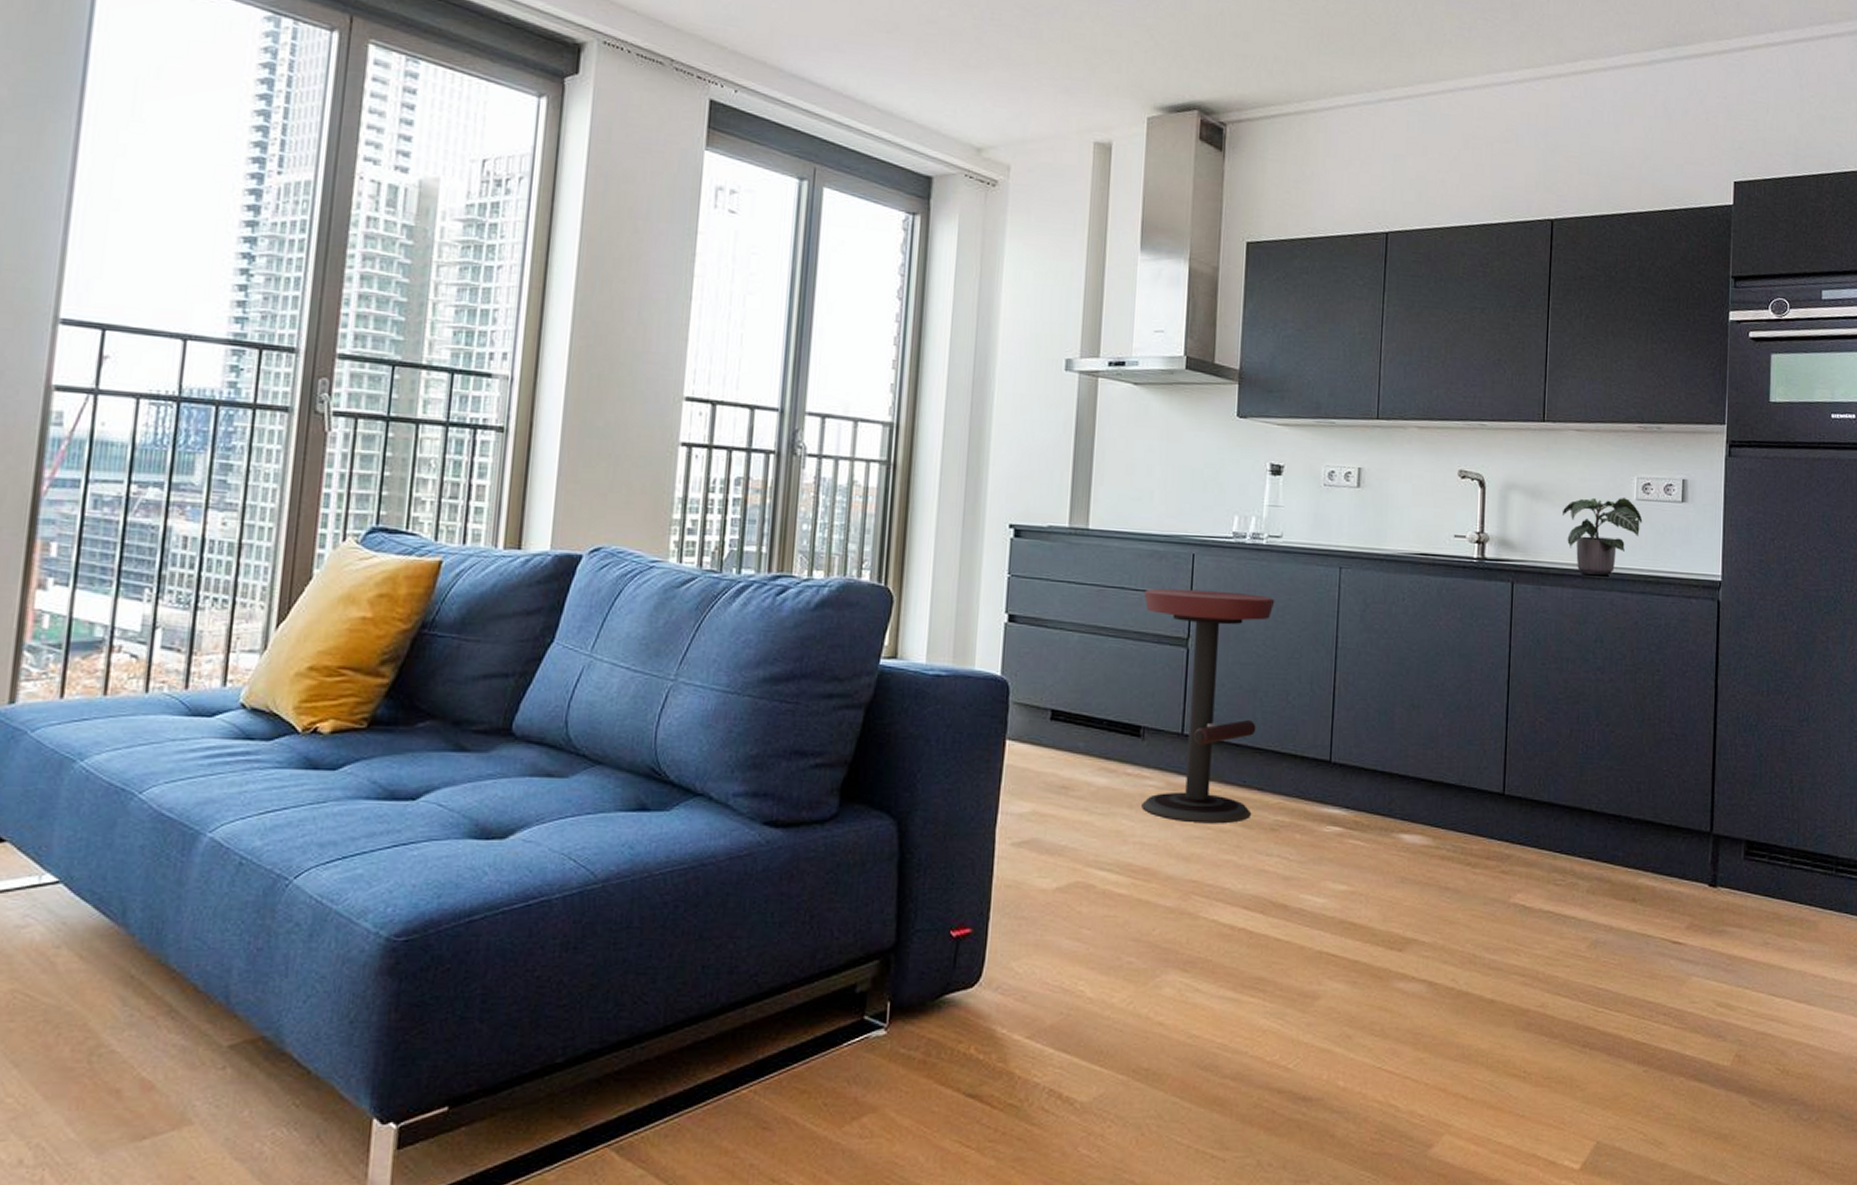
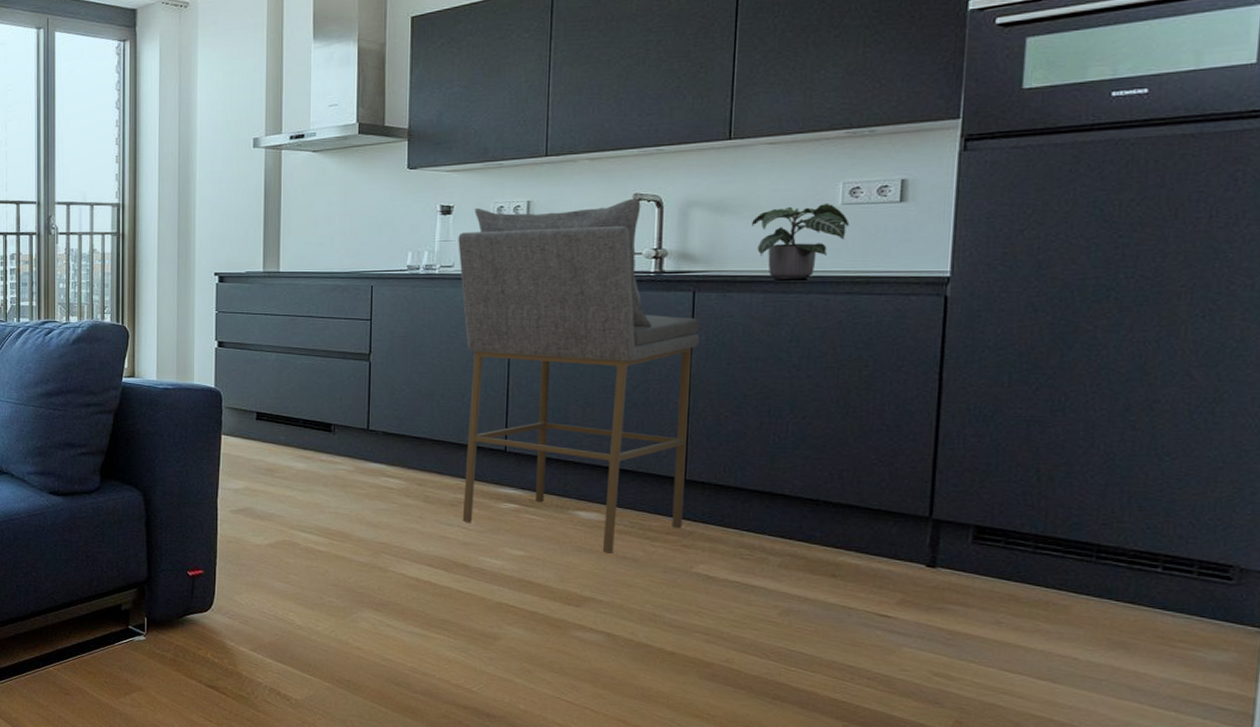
bar stool: present [1141,588,1275,824] -> none [329,314,449,500]
bar stool: none [1283,471,1518,884] -> present [458,198,700,554]

